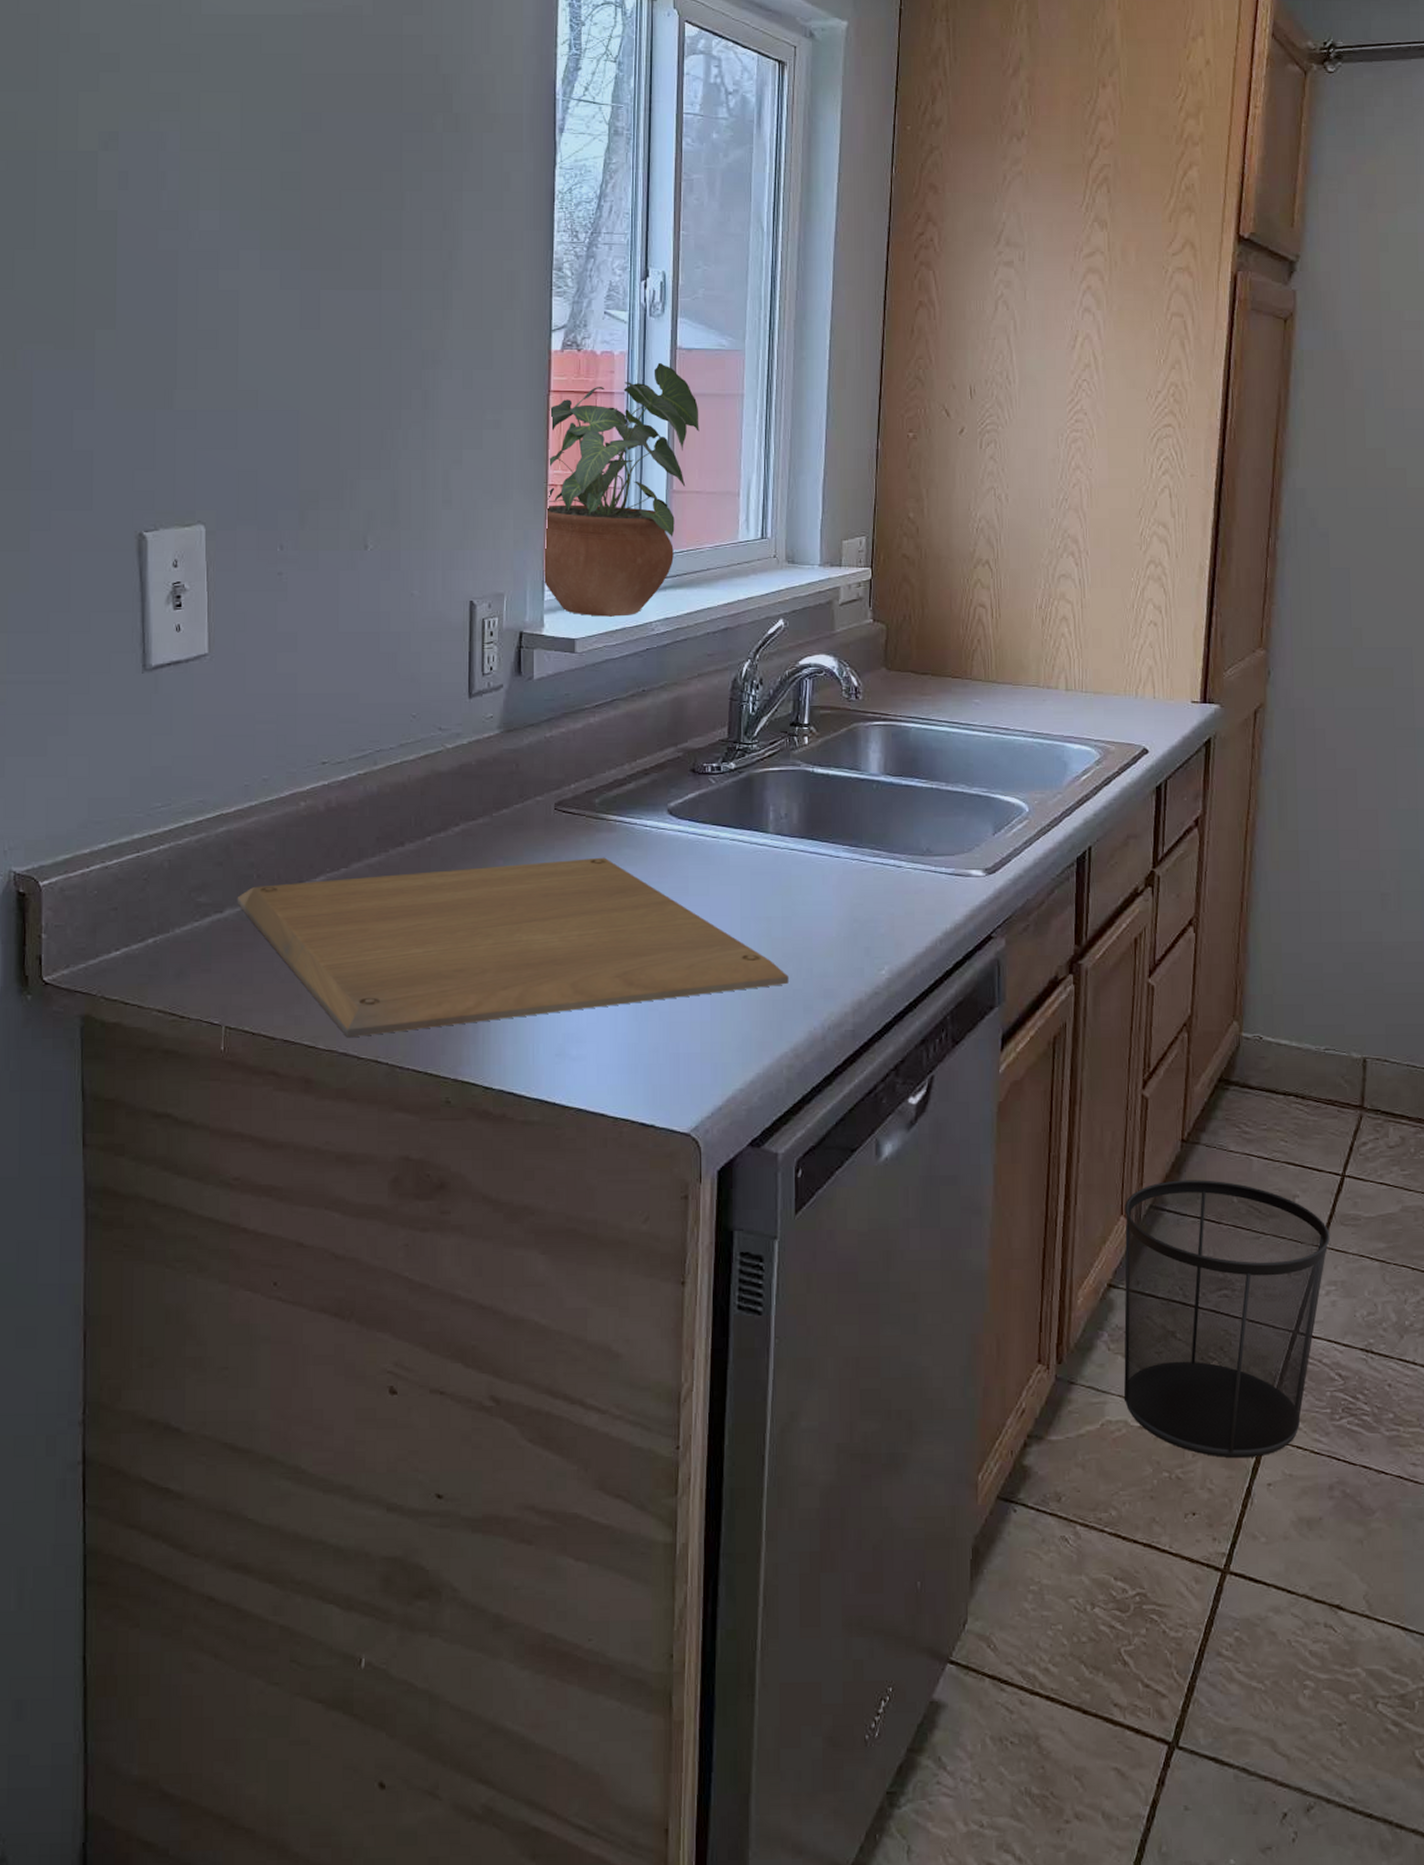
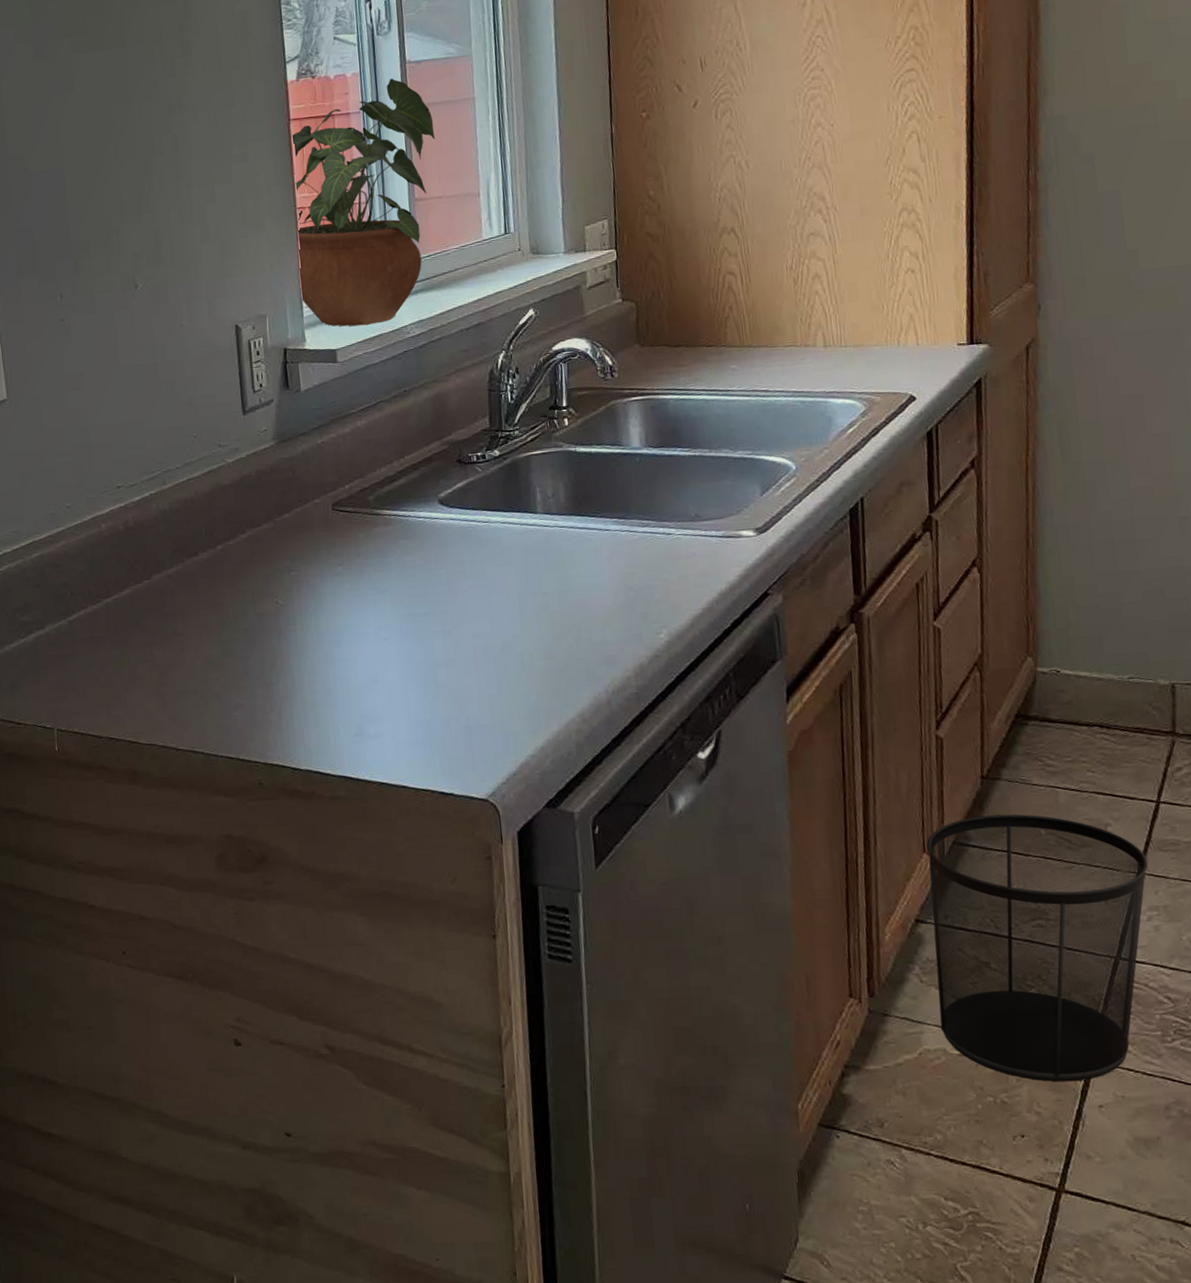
chopping board: present [237,857,789,1038] -> none [55,550,570,732]

